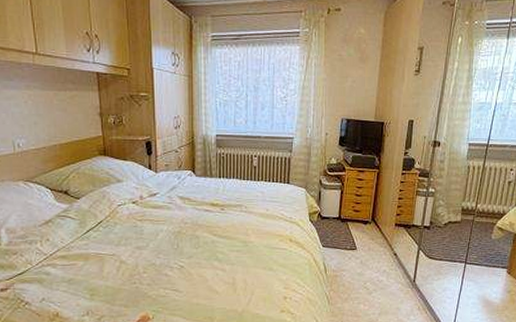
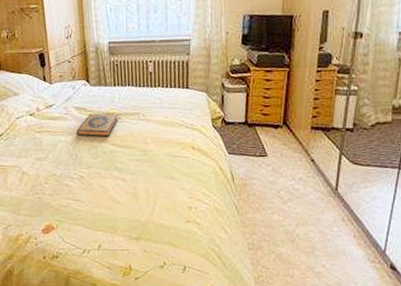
hardback book: none [179,203,221,227] -> present [76,113,118,137]

